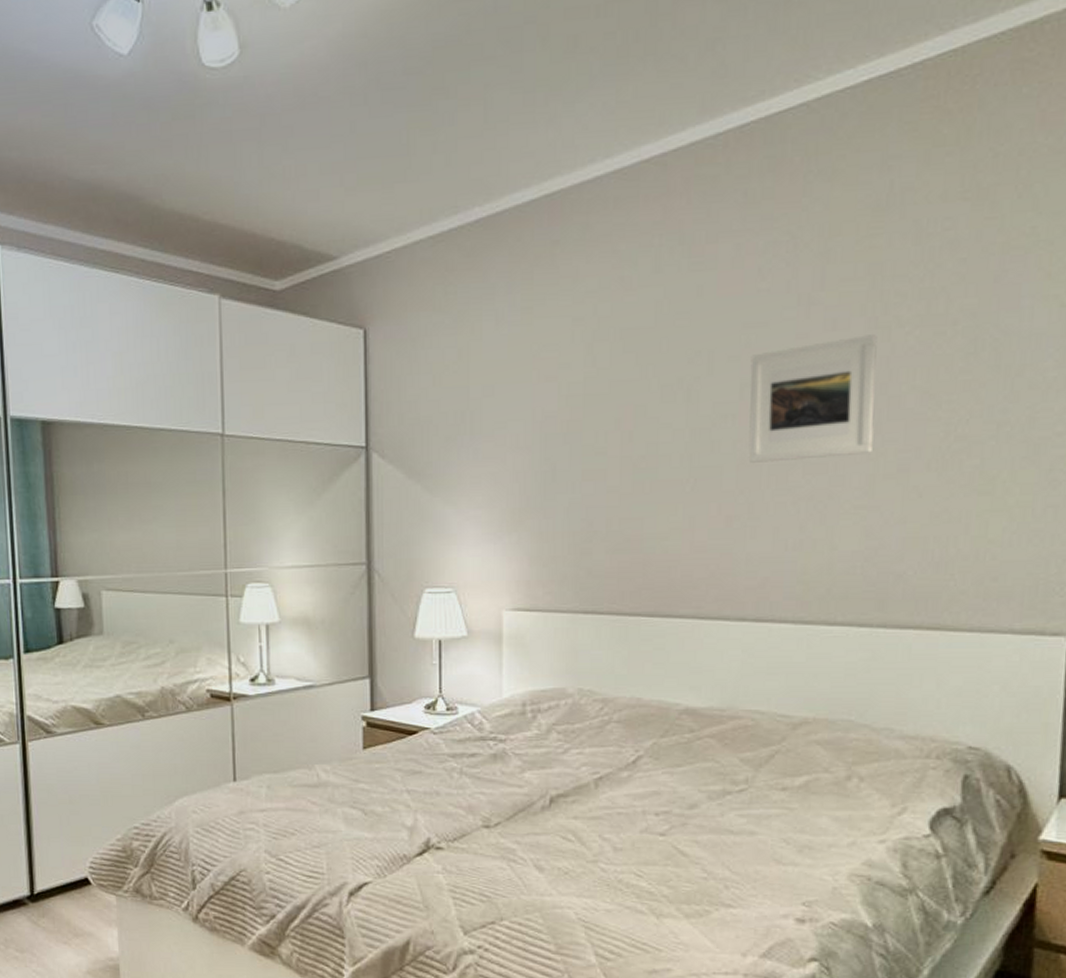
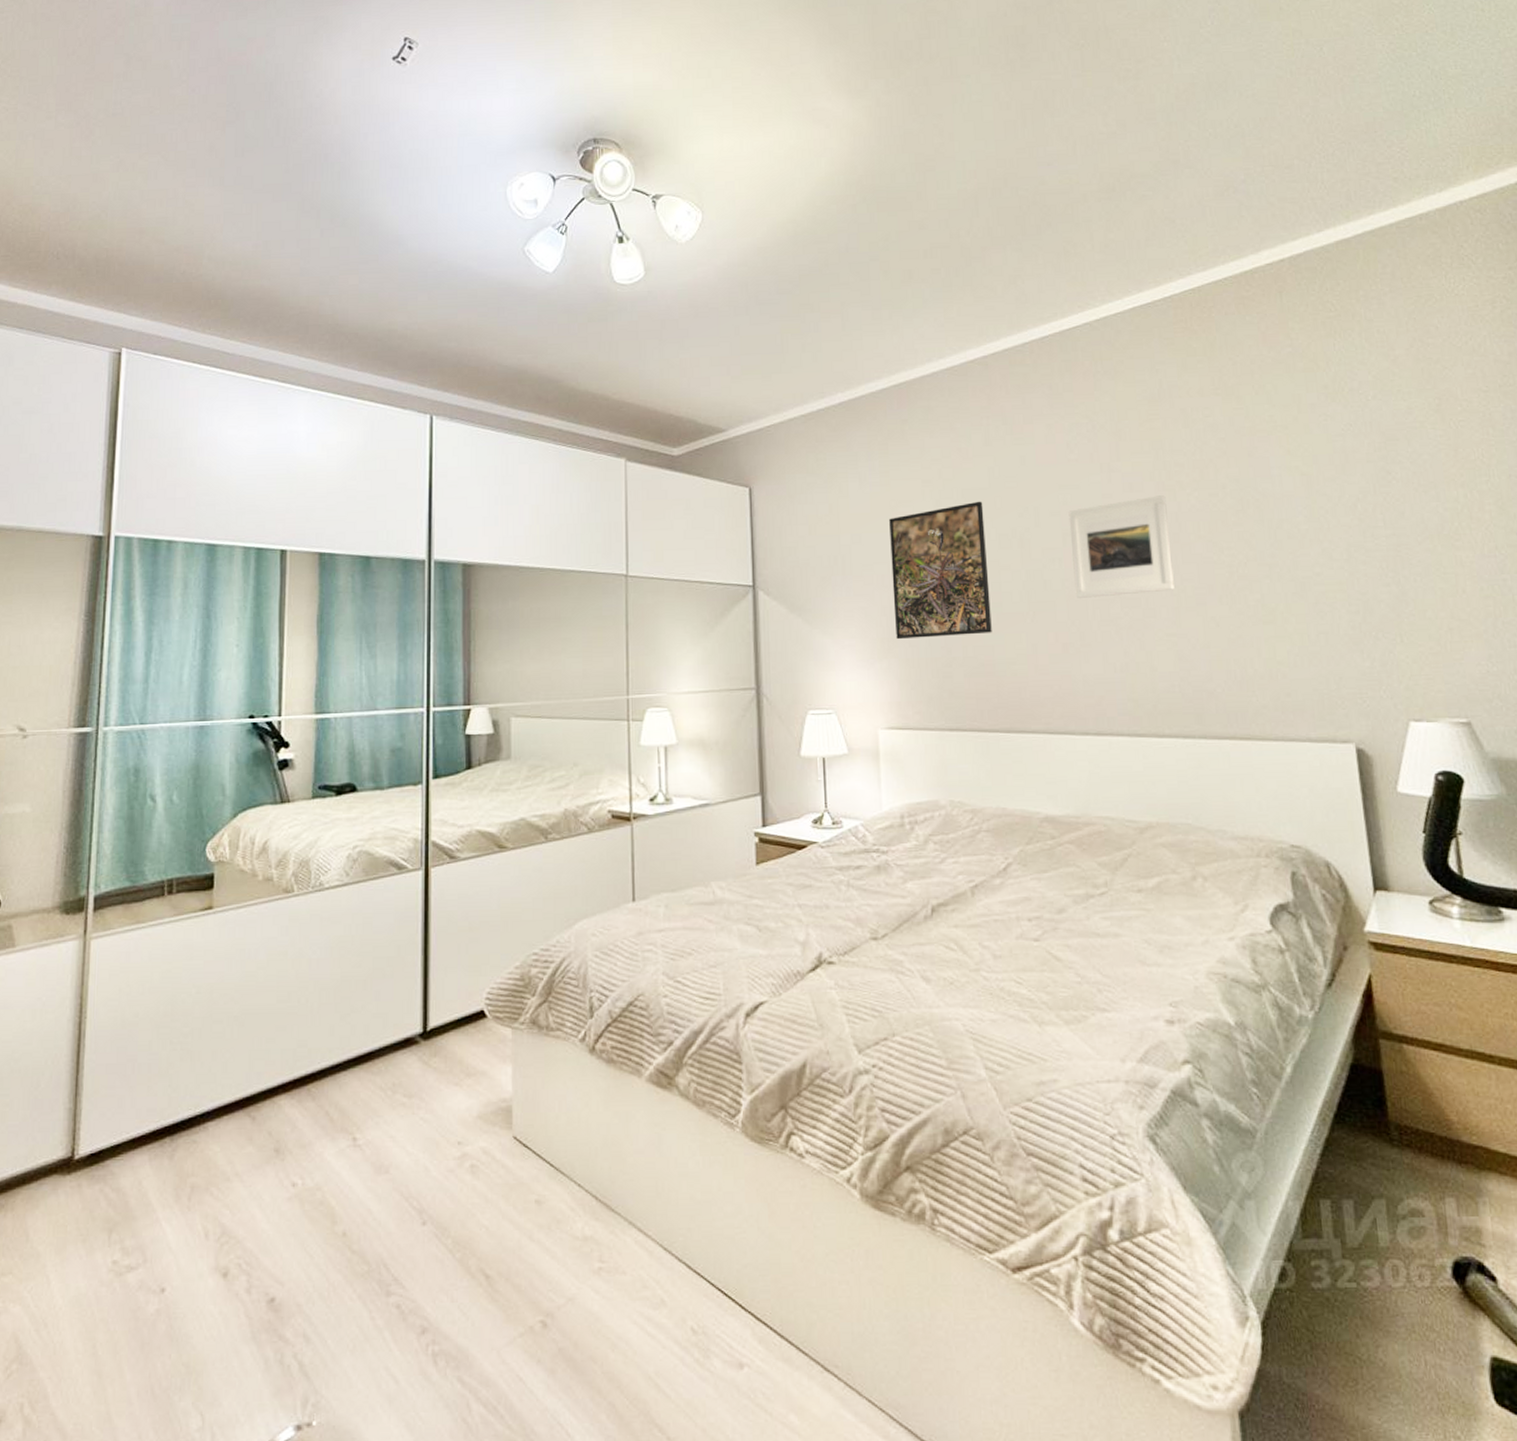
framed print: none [528,343,646,511] -> present [889,501,992,640]

